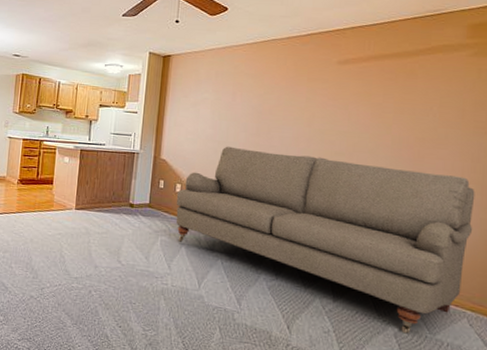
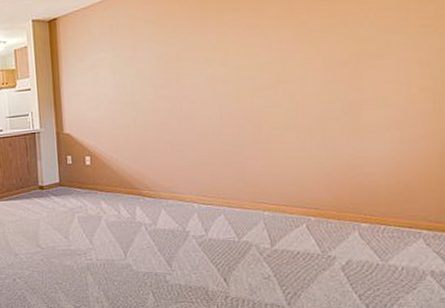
sofa: present [176,146,475,334] -> none [87,86,426,266]

